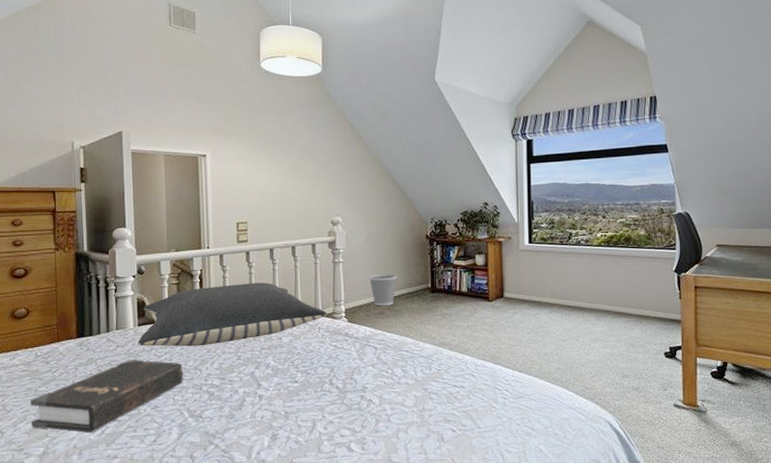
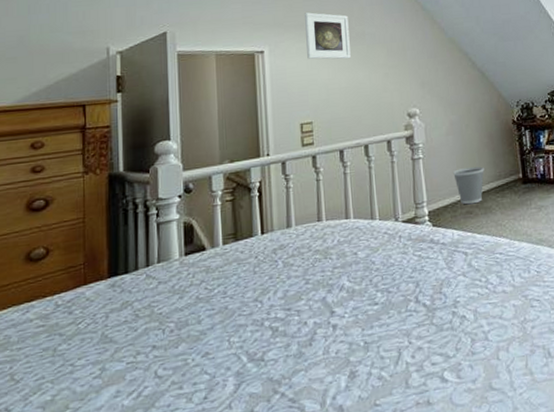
hardback book: present [30,359,183,433] -> none [47,295,240,400]
pillow: present [138,282,328,347] -> none [185,189,409,280]
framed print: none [243,122,283,168] -> present [305,12,351,59]

